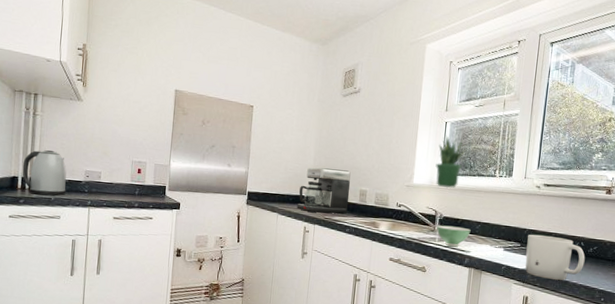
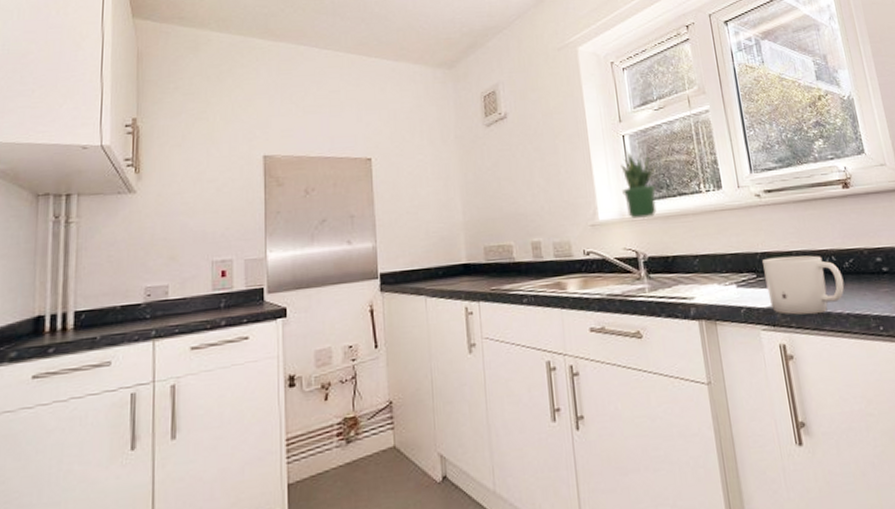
kettle: present [22,150,67,196] -> none [51,268,118,337]
coffee maker: present [297,167,351,214] -> none [450,220,521,286]
bowl: present [436,225,471,247] -> none [642,266,688,296]

